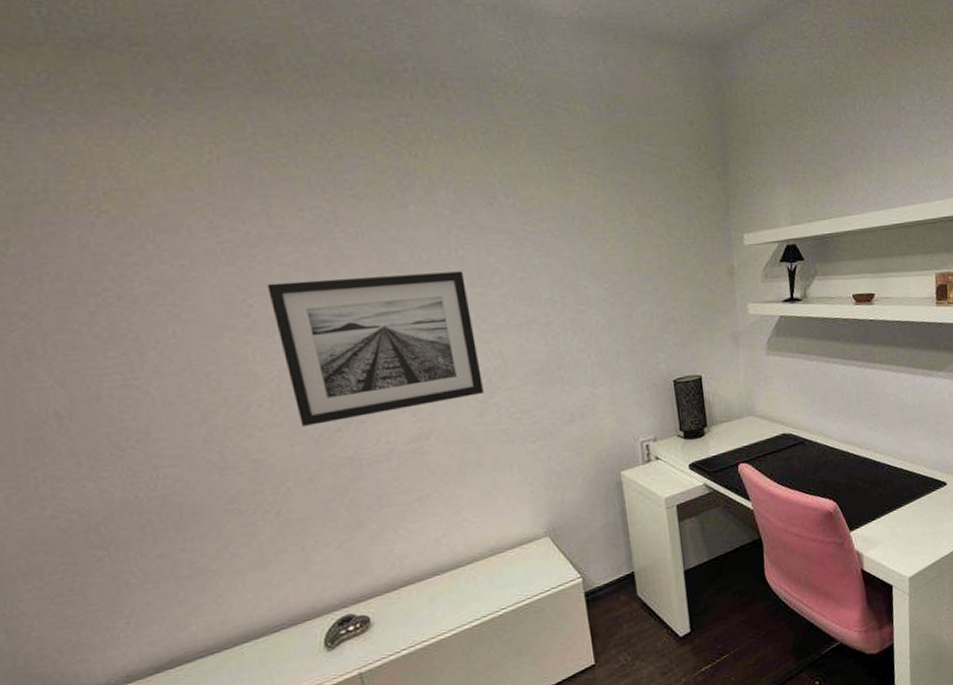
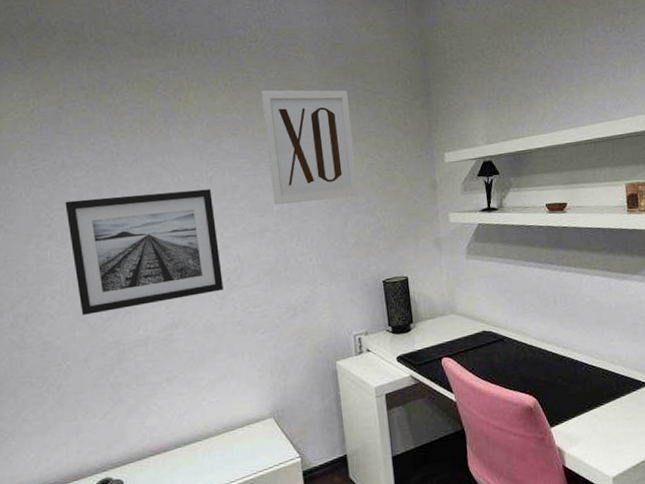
wall art: none [522,149,645,292] -> present [260,90,359,205]

